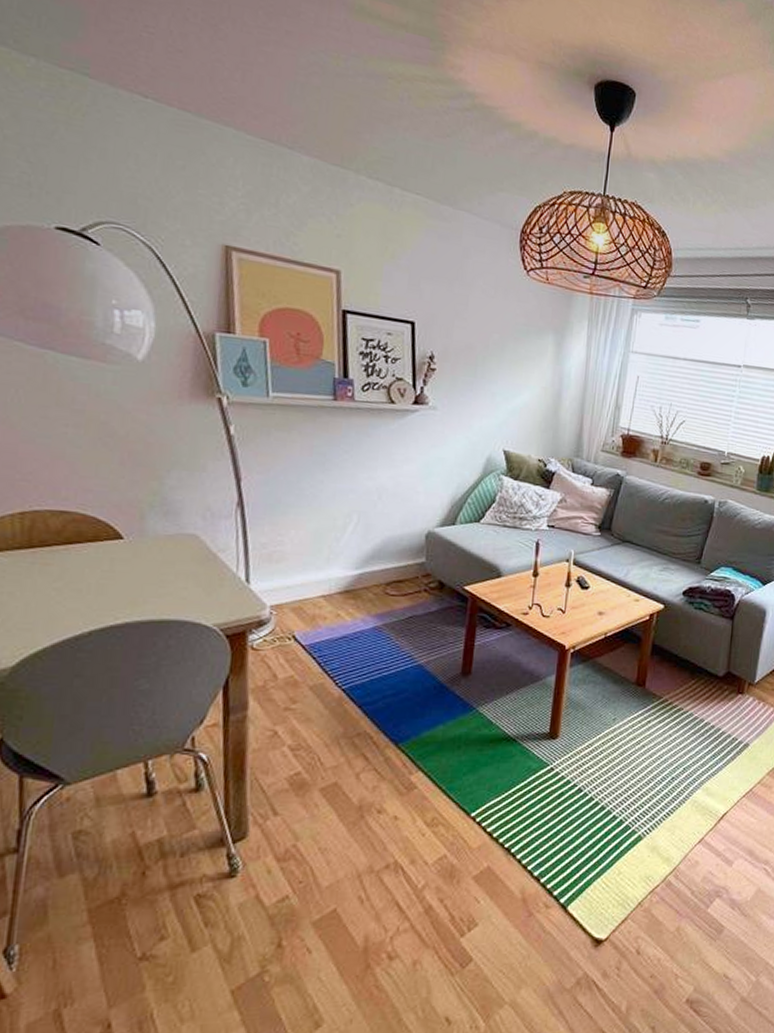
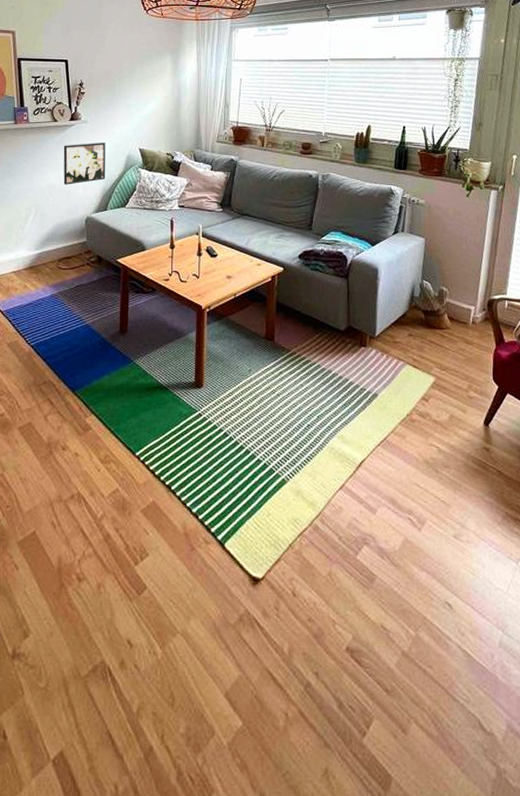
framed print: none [399,436,459,489] -> present [63,142,106,185]

